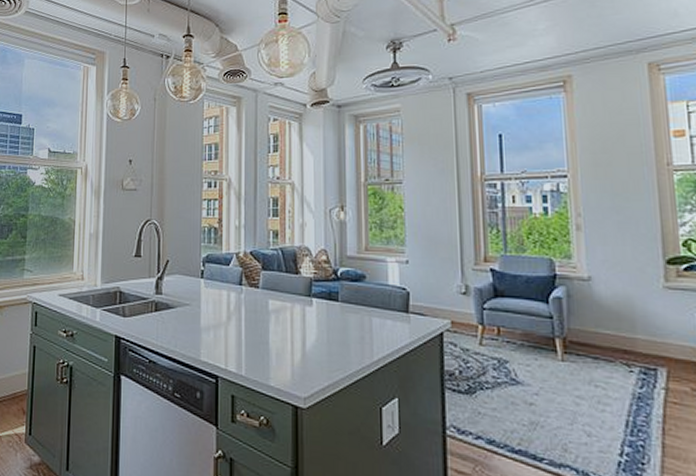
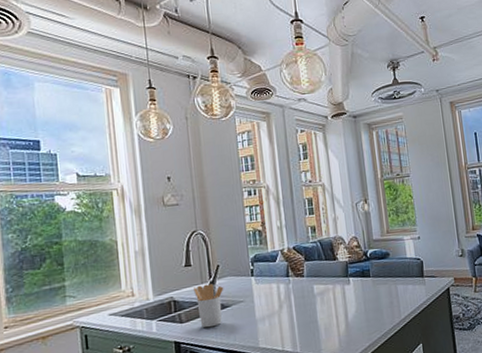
utensil holder: none [141,279,171,327] -> present [194,283,224,328]

